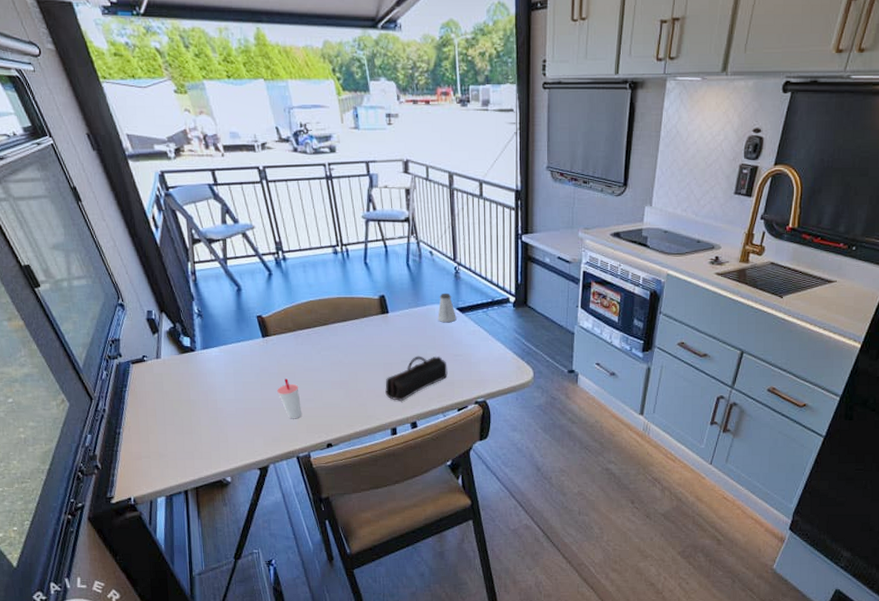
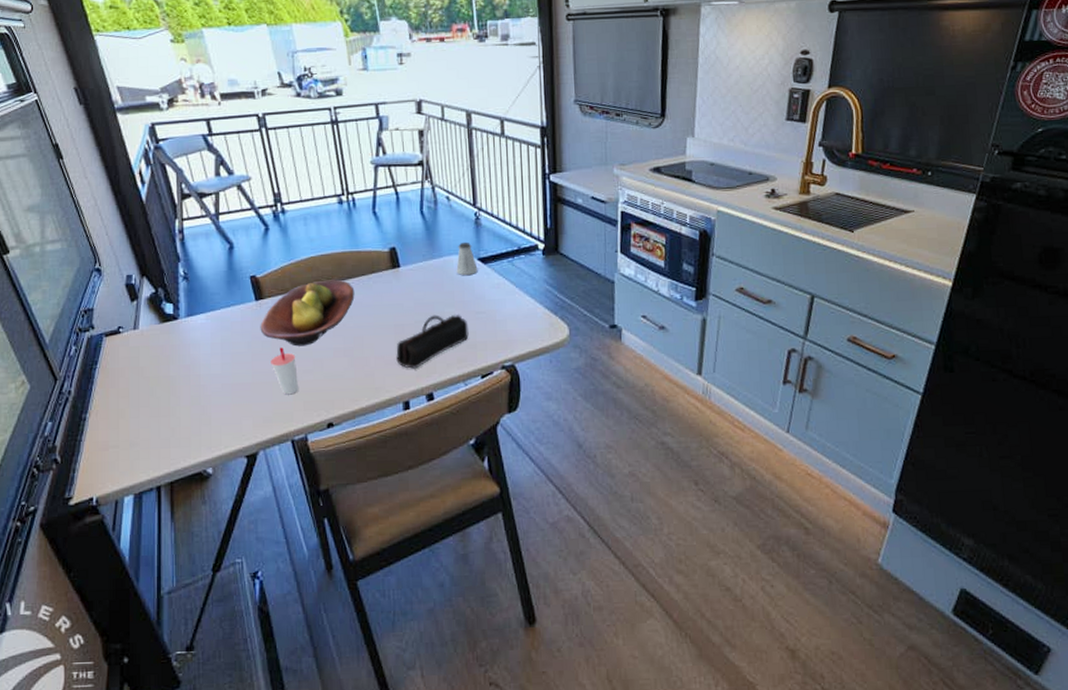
fruit bowl: none [267,322,349,379] -> present [260,279,355,347]

